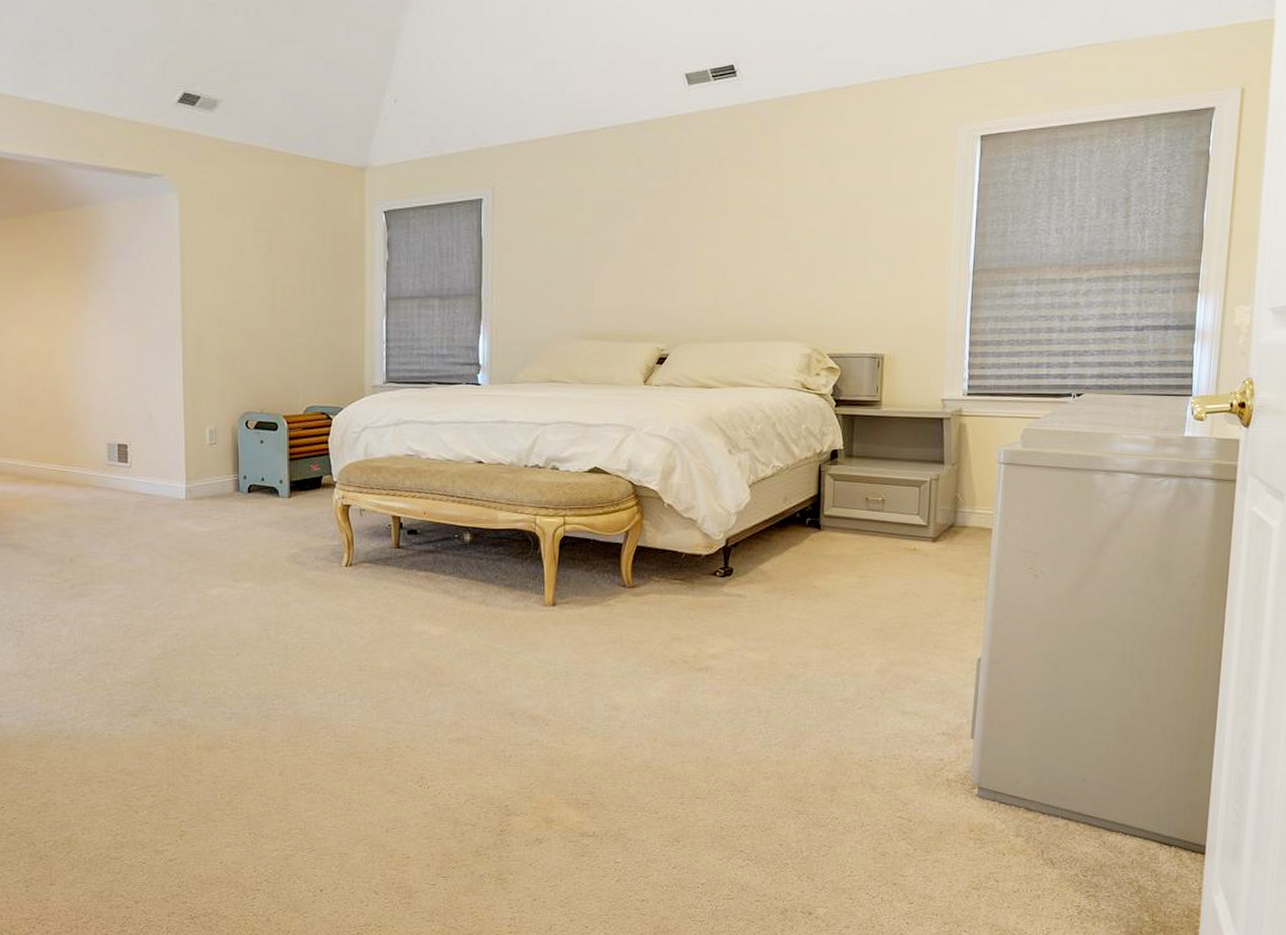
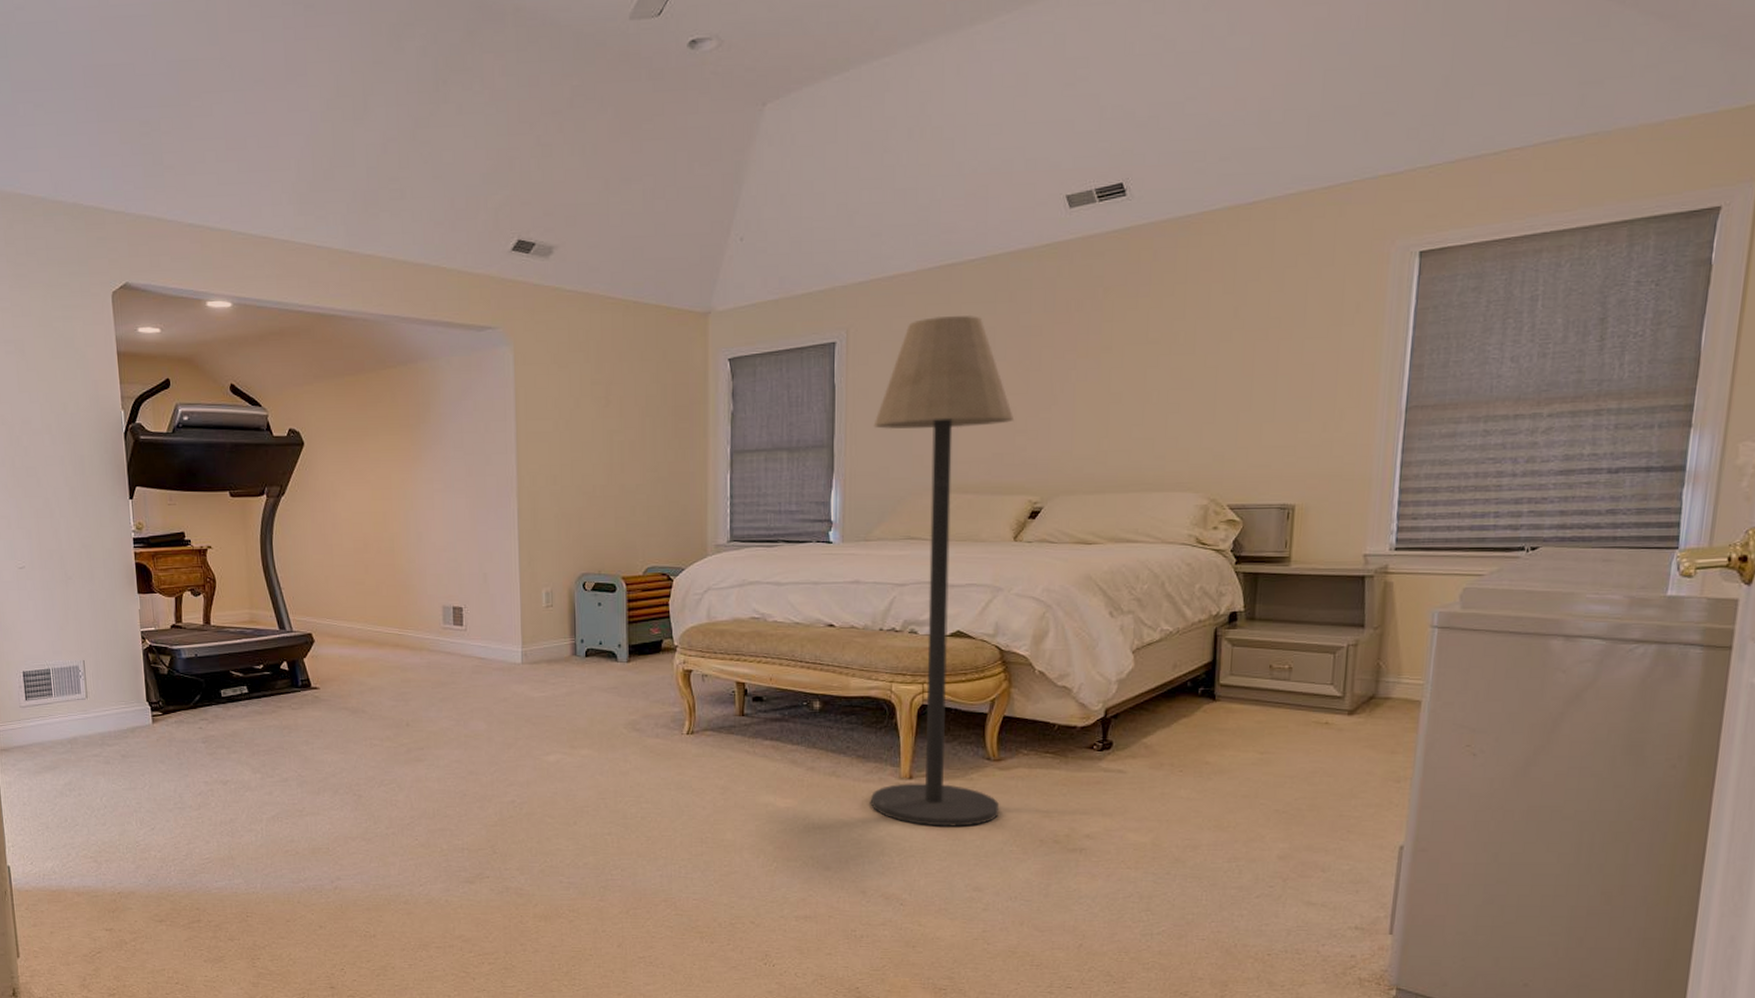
floor lamp: none [517,177,643,651] -> present [870,314,1015,828]

